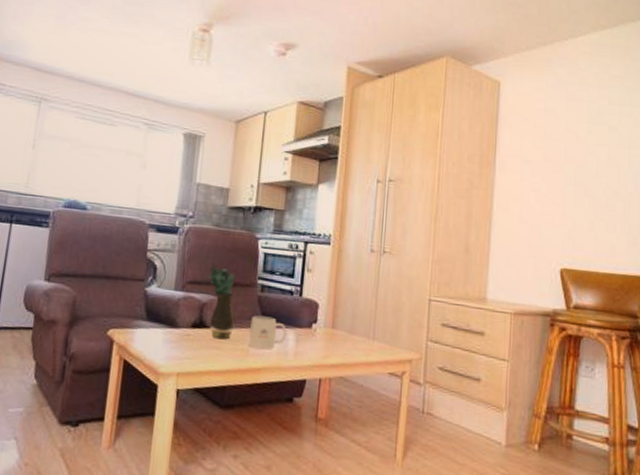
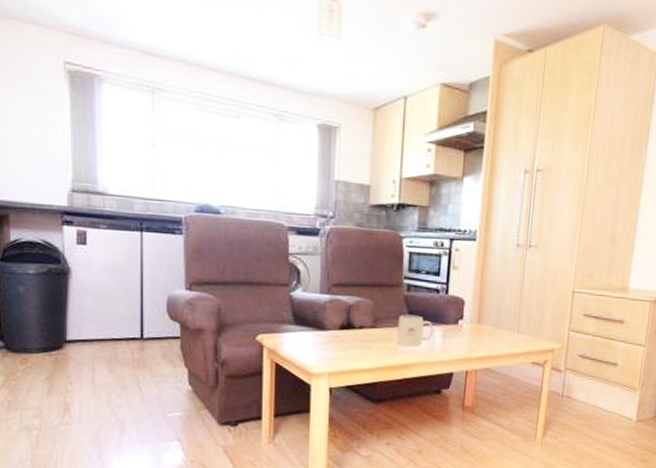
vase: present [208,263,236,340] -> none [353,264,383,340]

